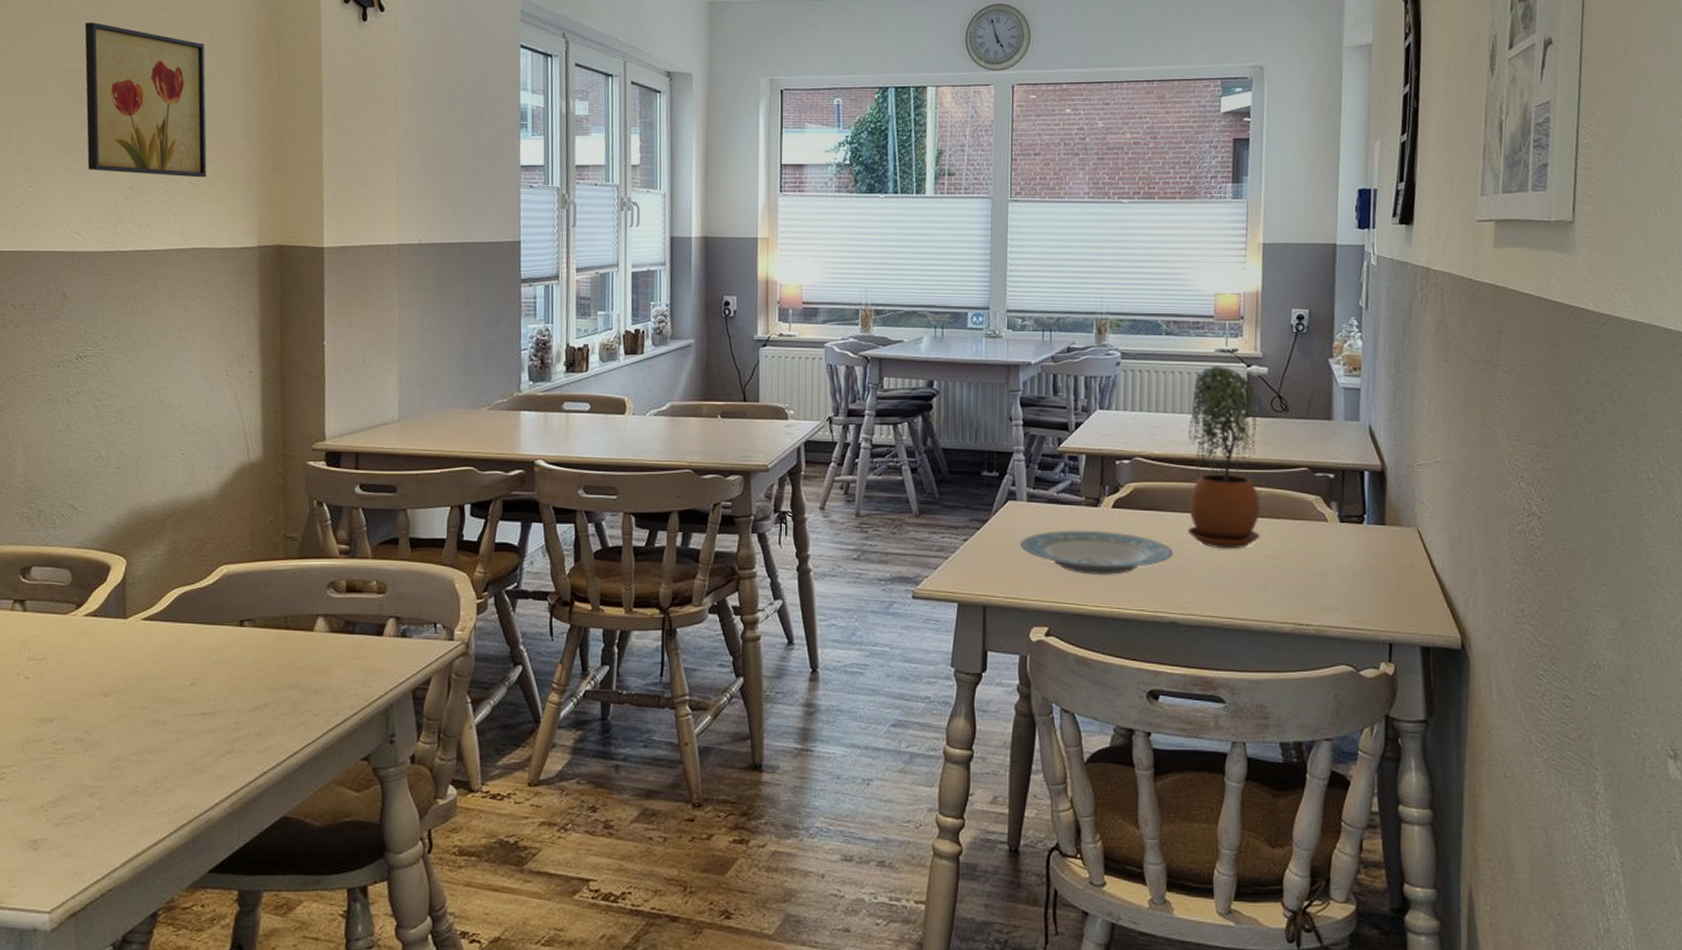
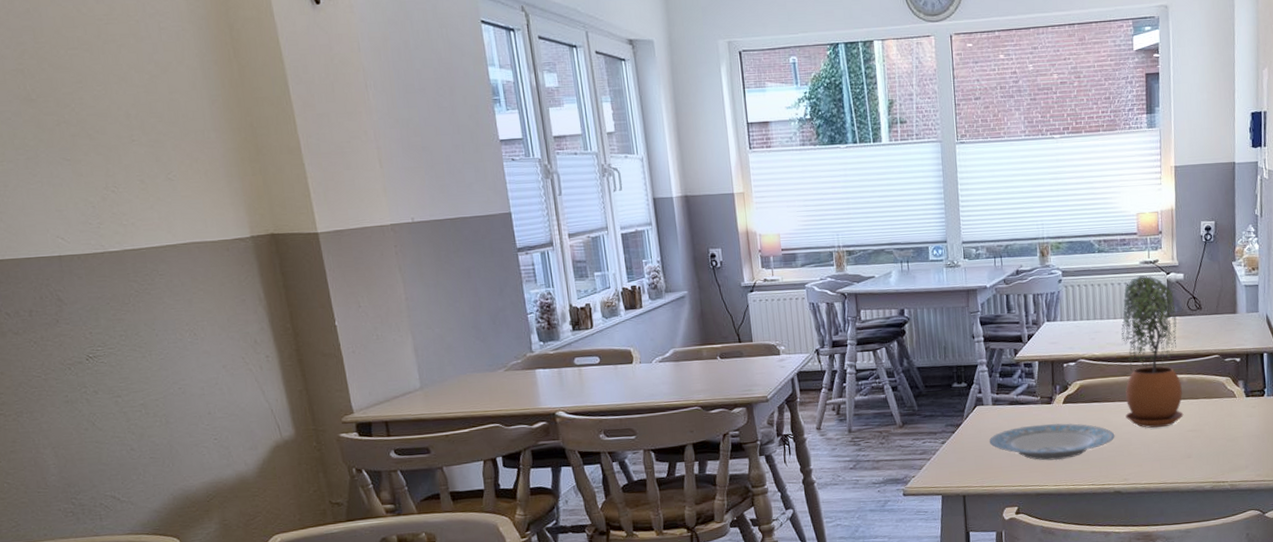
wall art: present [84,22,207,178] -> none [18,19,183,174]

